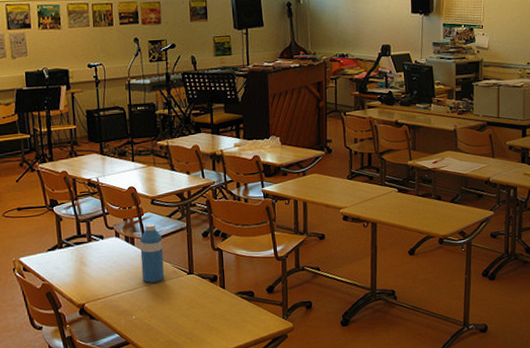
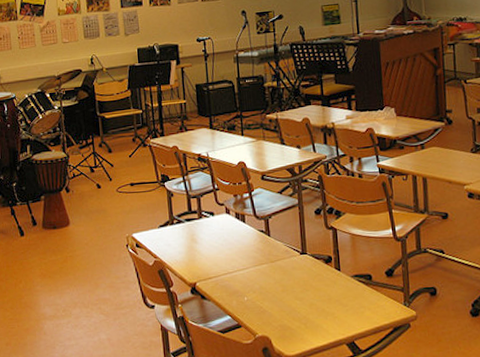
water bottle: present [139,224,164,283] -> none [250,200,276,262]

